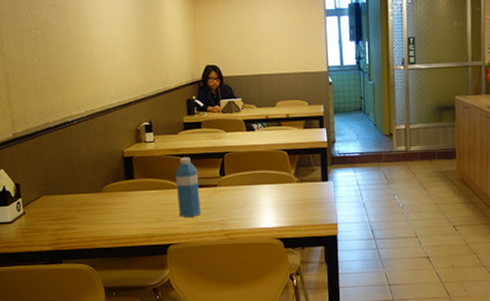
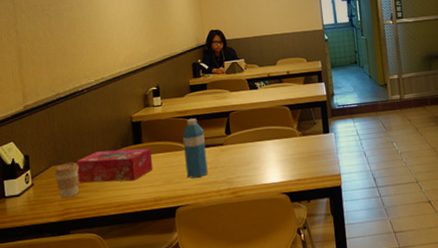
coffee cup: none [46,193,71,229] -> present [54,162,79,199]
tissue box: none [67,184,145,216] -> present [76,148,153,183]

